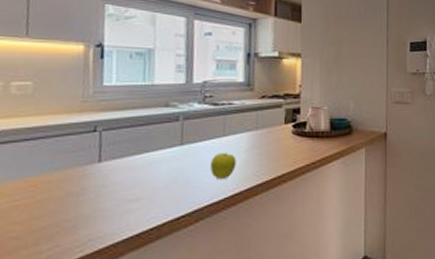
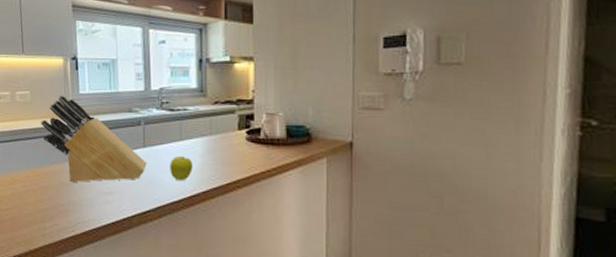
knife block: none [45,88,184,192] -> present [41,96,147,183]

